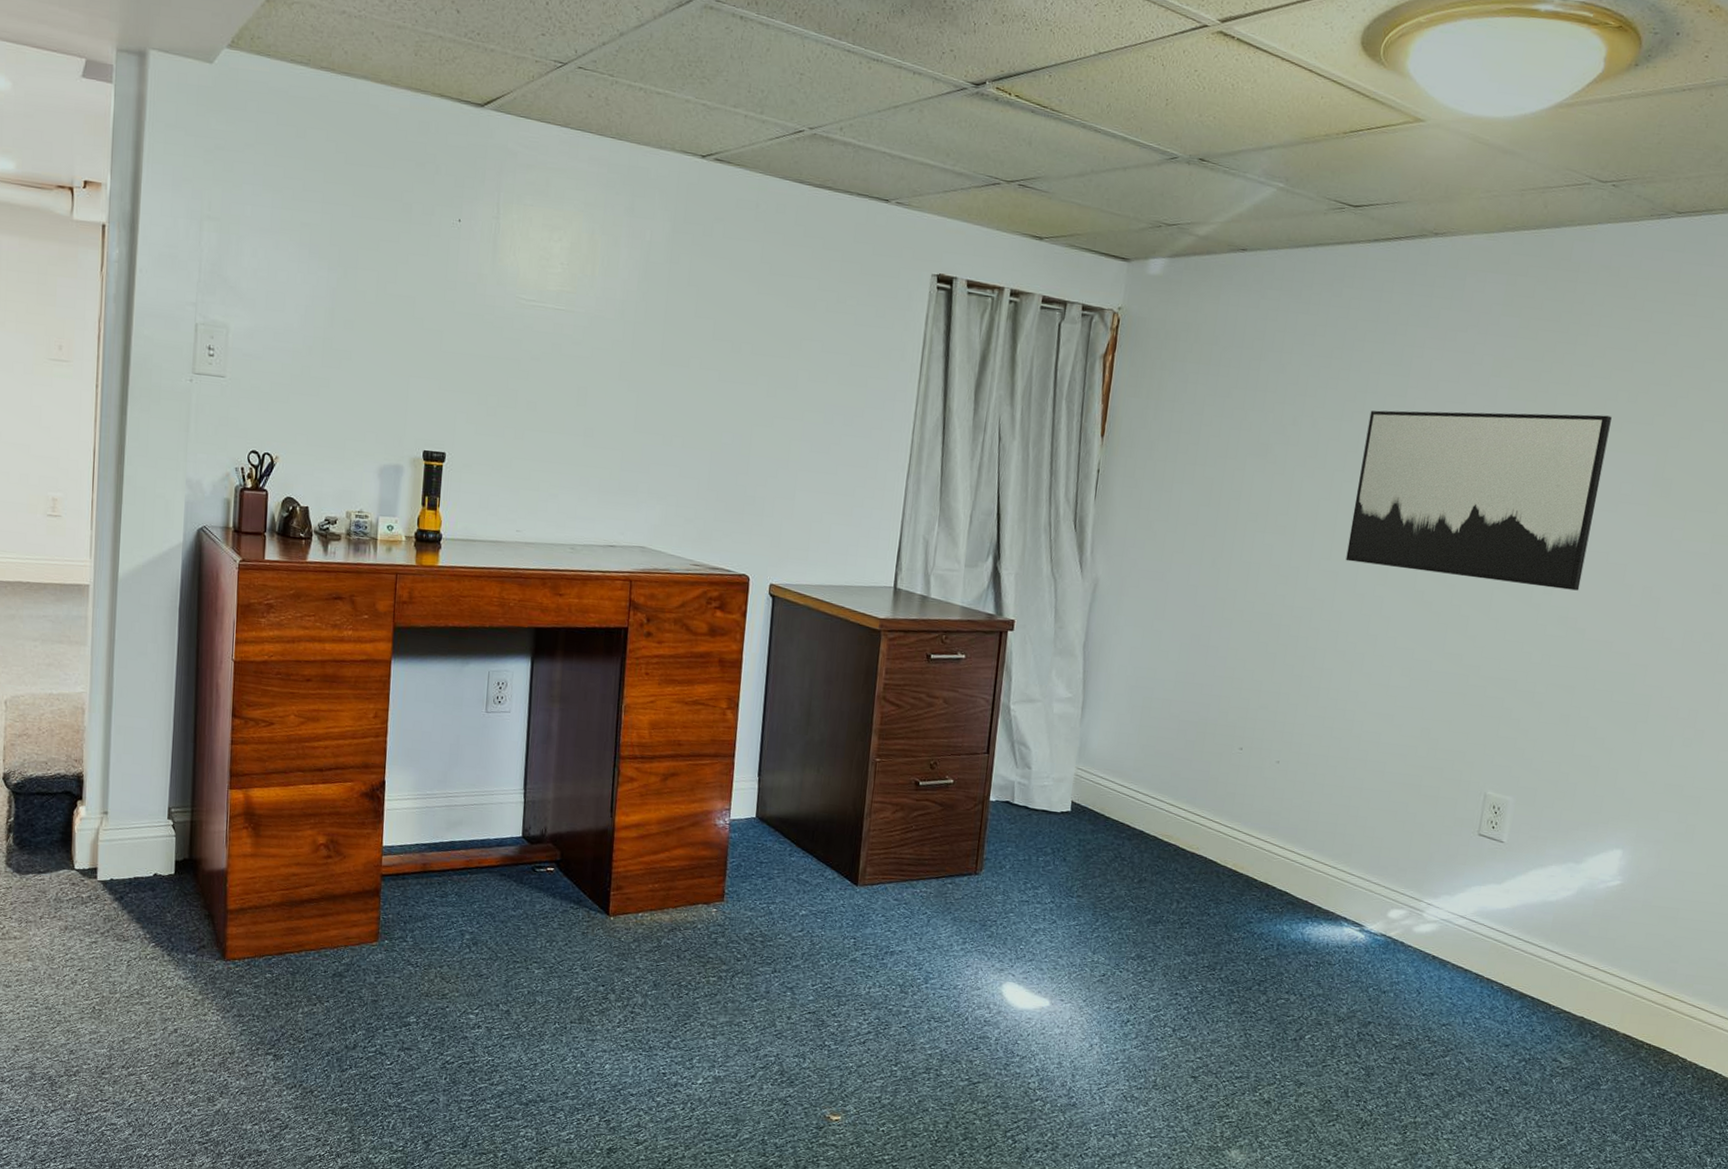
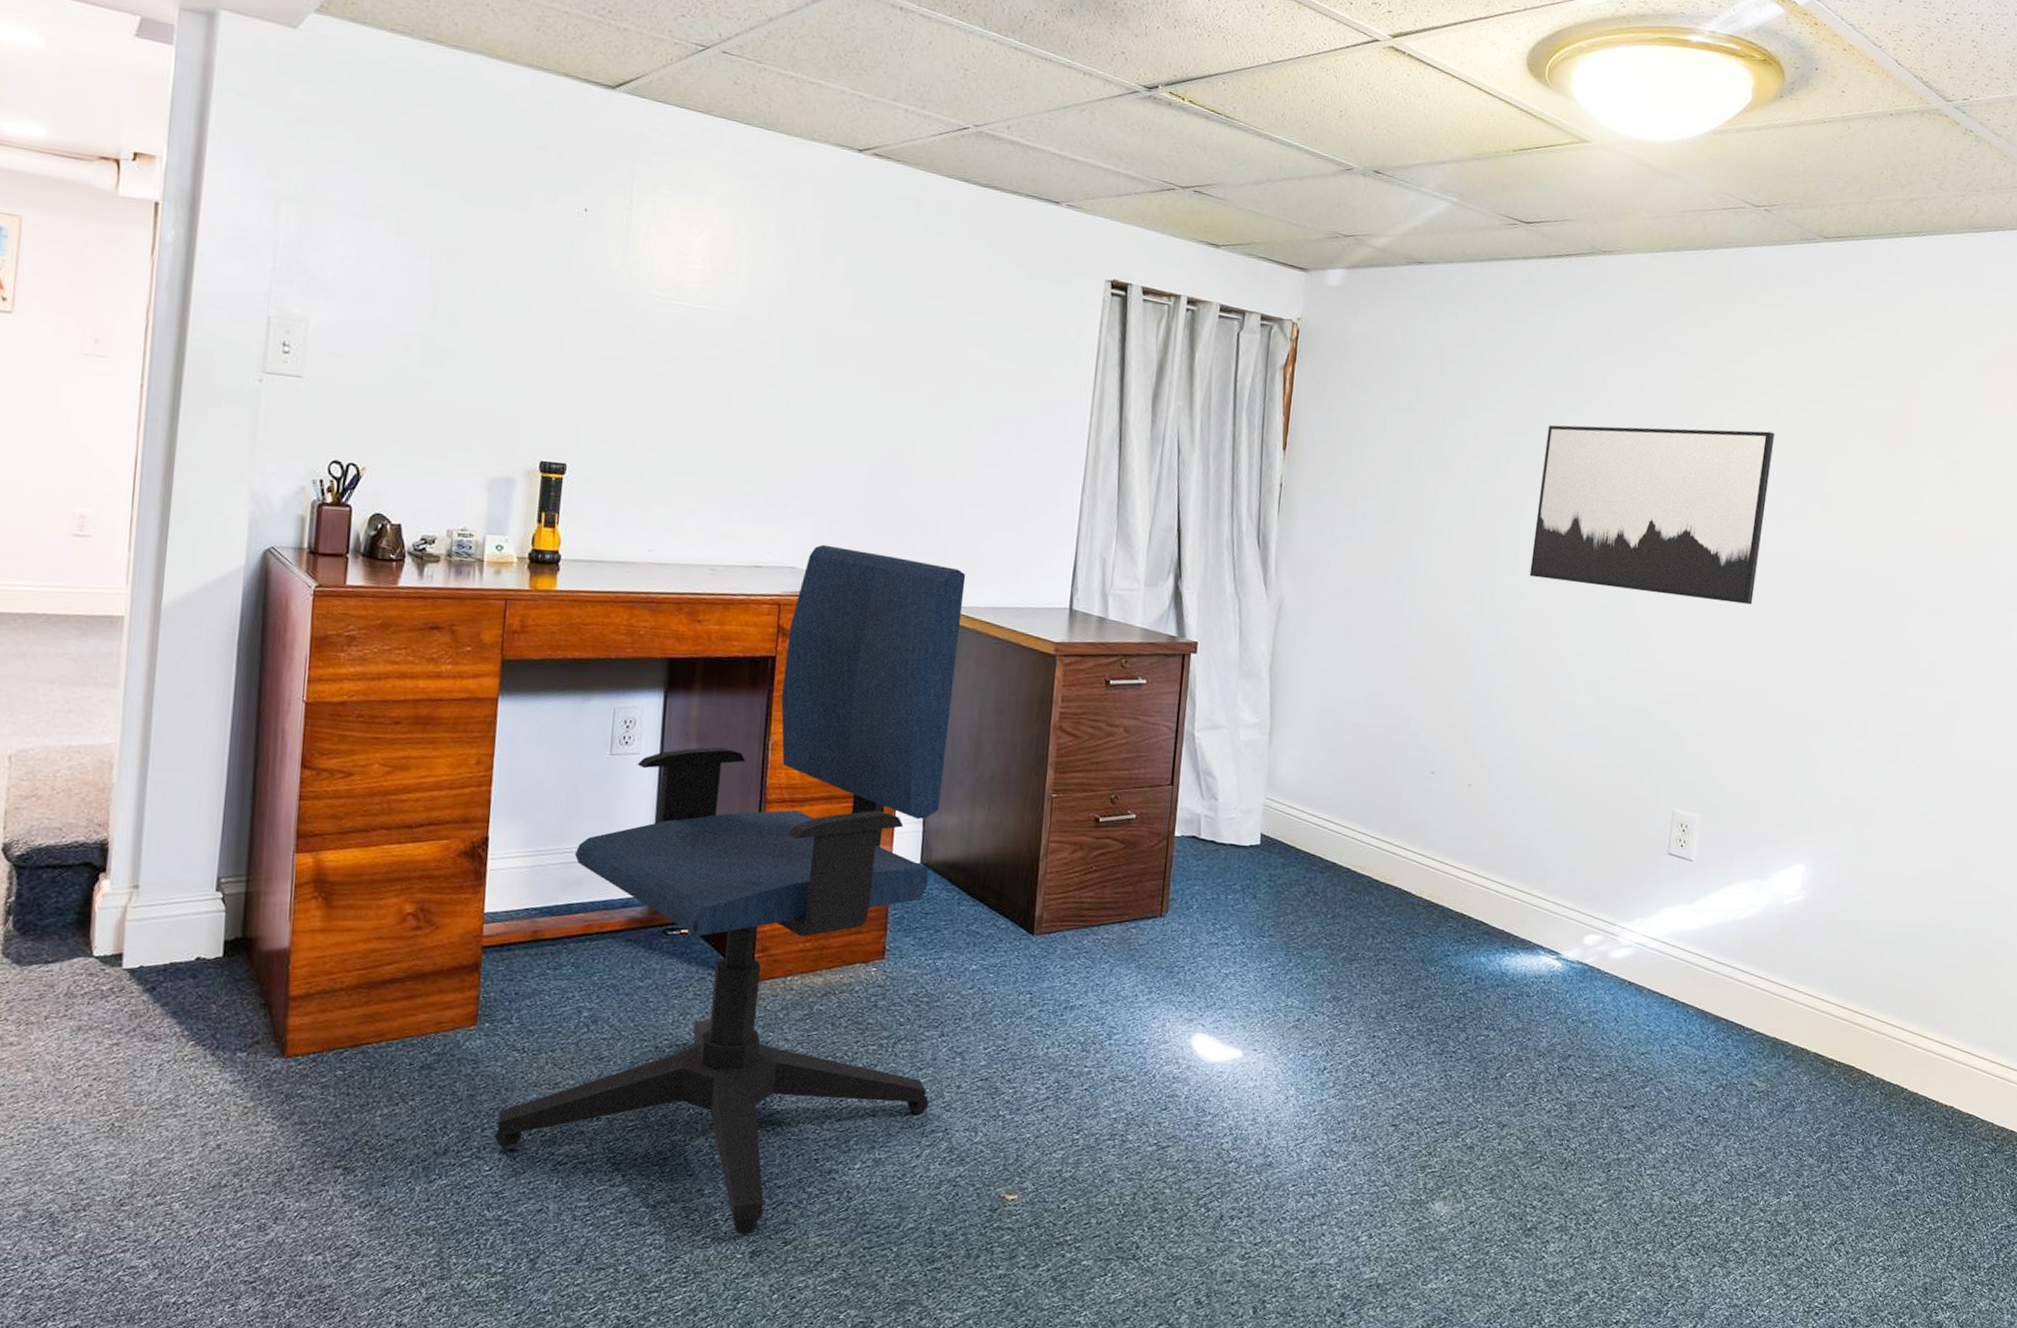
office chair: none [395,526,799,1135] -> present [495,544,966,1236]

